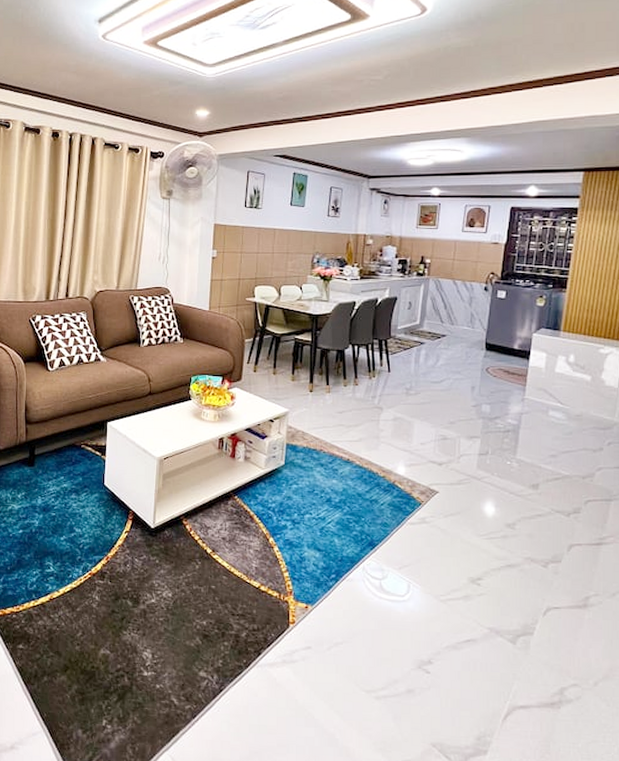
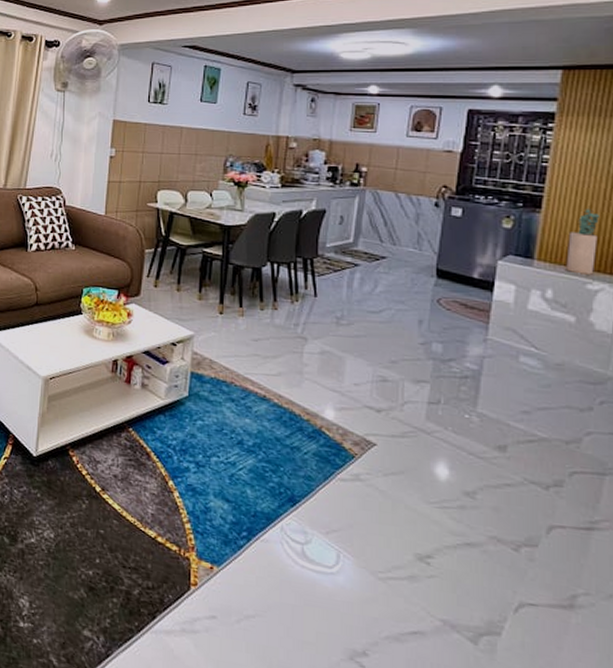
vase: none [585,285,610,342] -> present [566,206,599,276]

